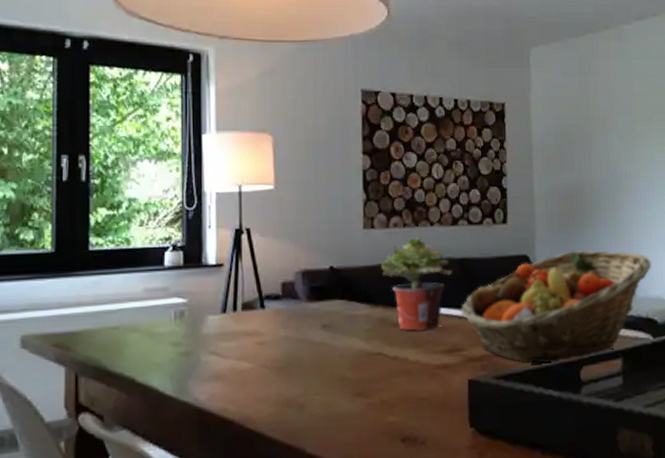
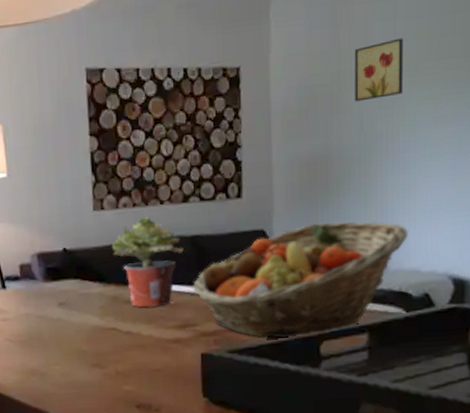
wall art: none [601,93,641,143] -> present [354,38,404,102]

